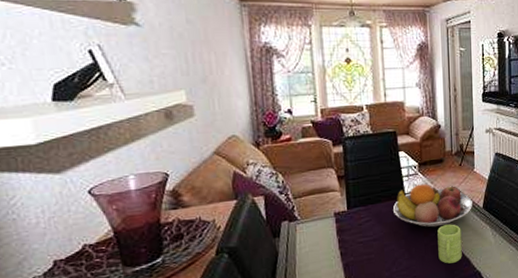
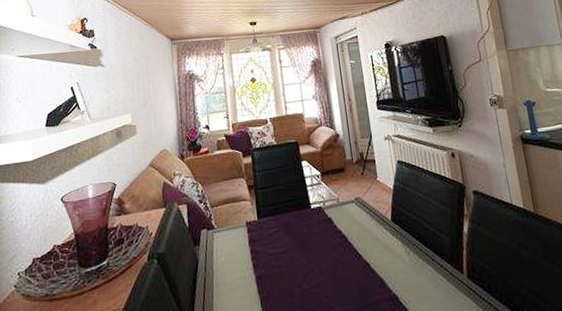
fruit bowl: present [393,184,472,228] -> none [300,194,380,241]
mug: present [437,224,462,264] -> none [346,237,375,283]

